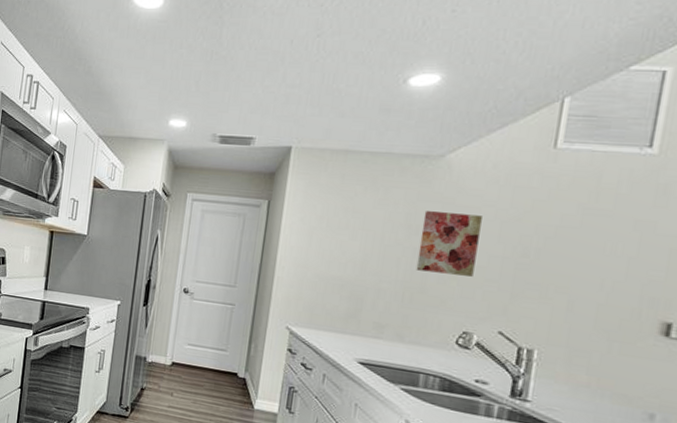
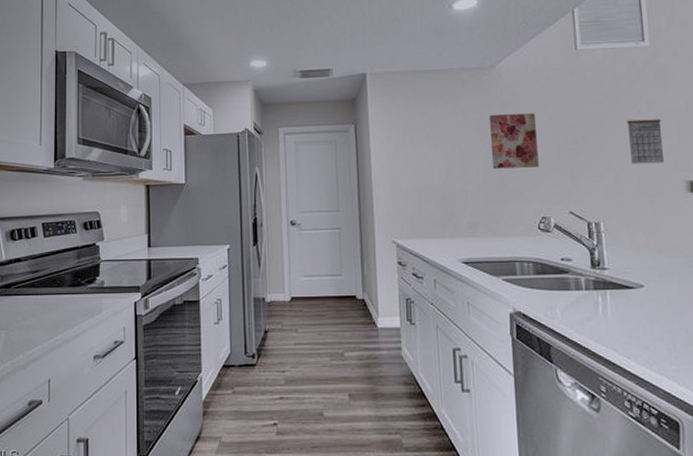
calendar: none [593,240,648,297] -> present [626,117,665,164]

